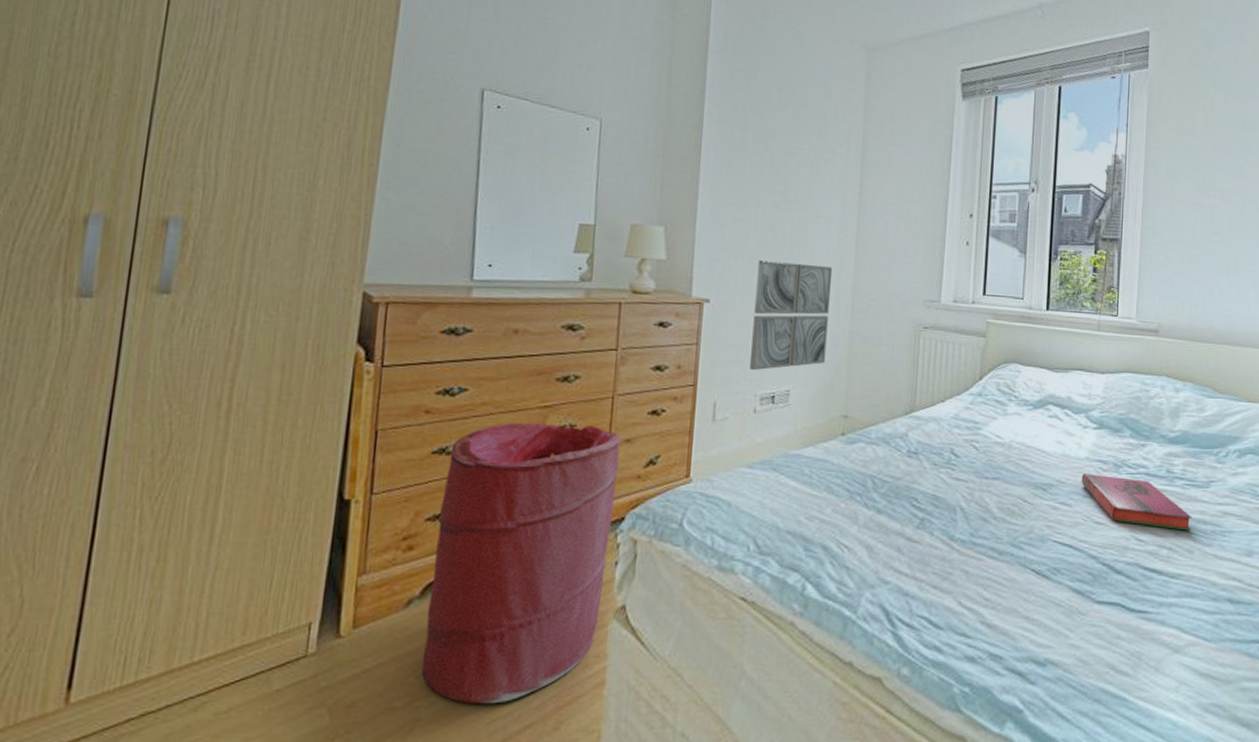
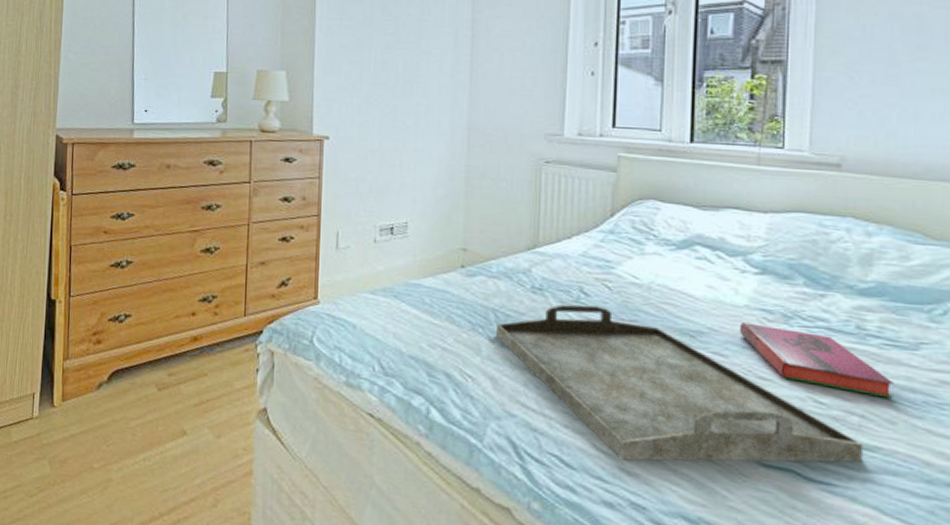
laundry hamper: present [422,422,621,703] -> none [111,244,257,477]
wall art: present [749,259,833,371] -> none [368,98,447,203]
serving tray: none [873,466,1171,613] -> present [496,304,864,463]

